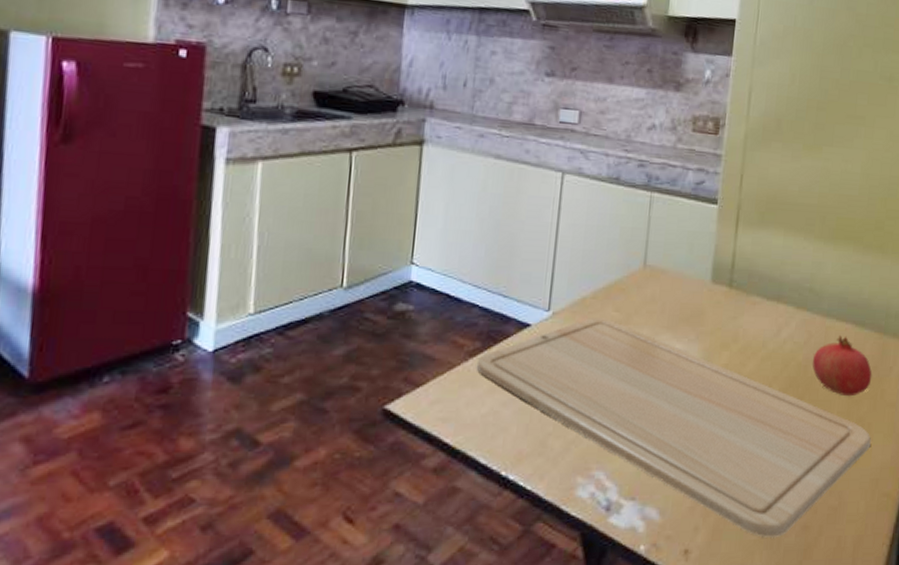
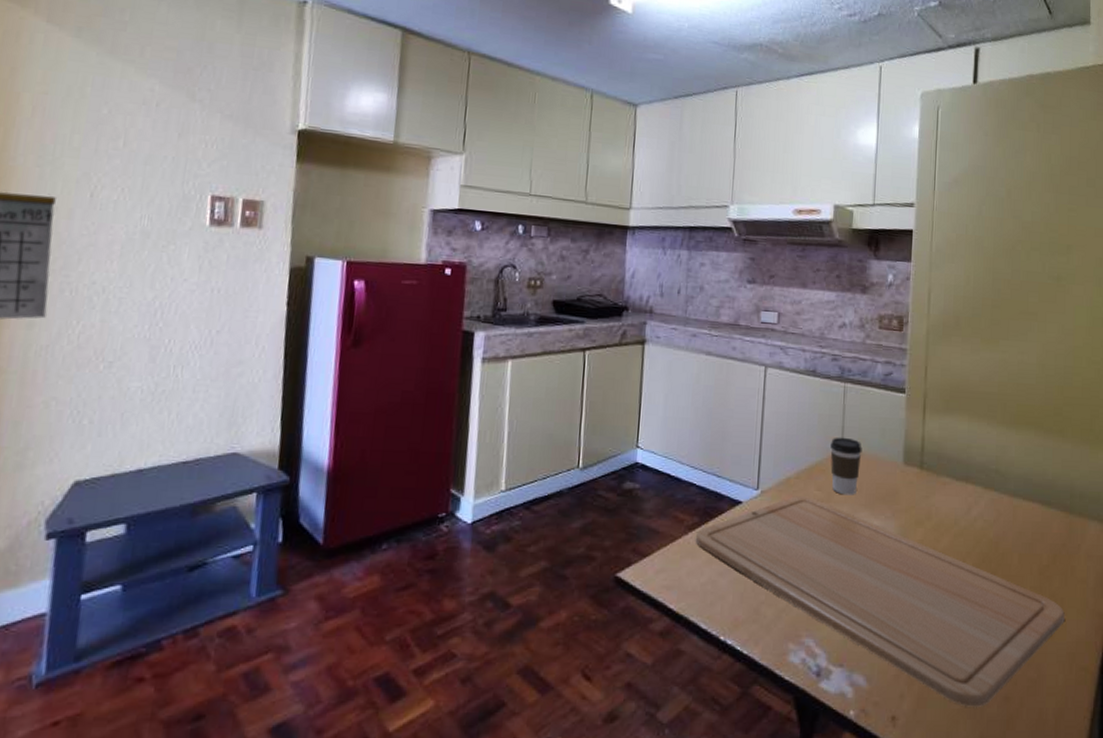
coffee cup: none [631,252,667,317] -> present [830,437,862,495]
fruit: present [812,334,873,397] -> none [1002,513,1062,573]

